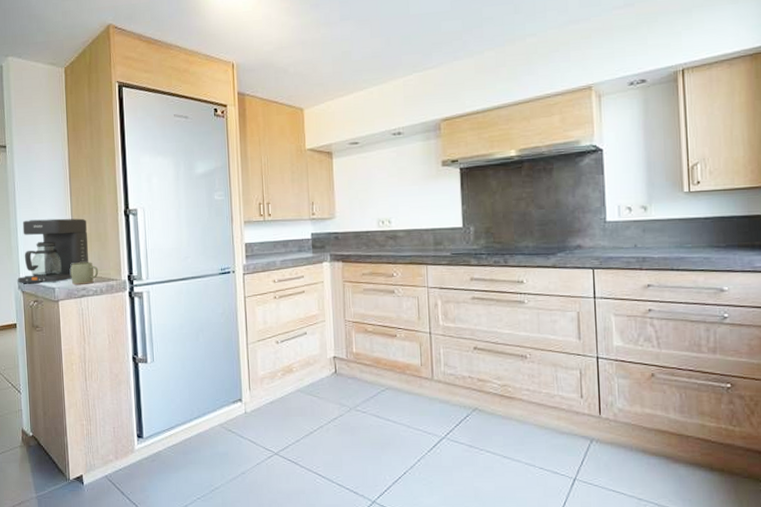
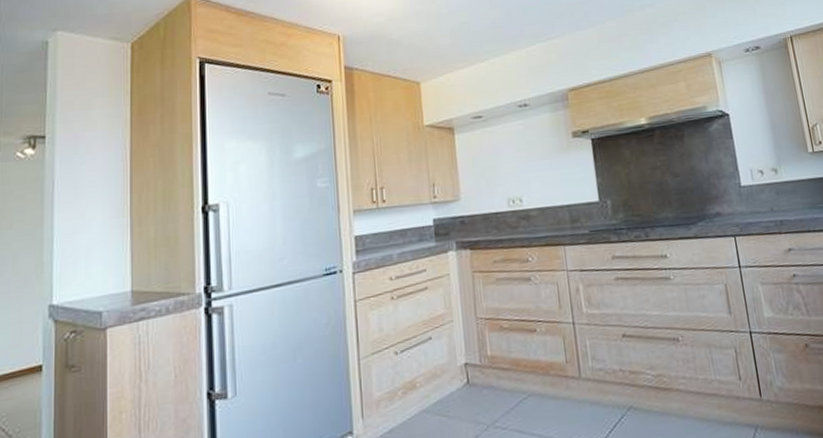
coffee maker: present [18,218,89,283] -> none [49,219,152,310]
mug: present [70,262,99,285] -> none [125,274,165,305]

